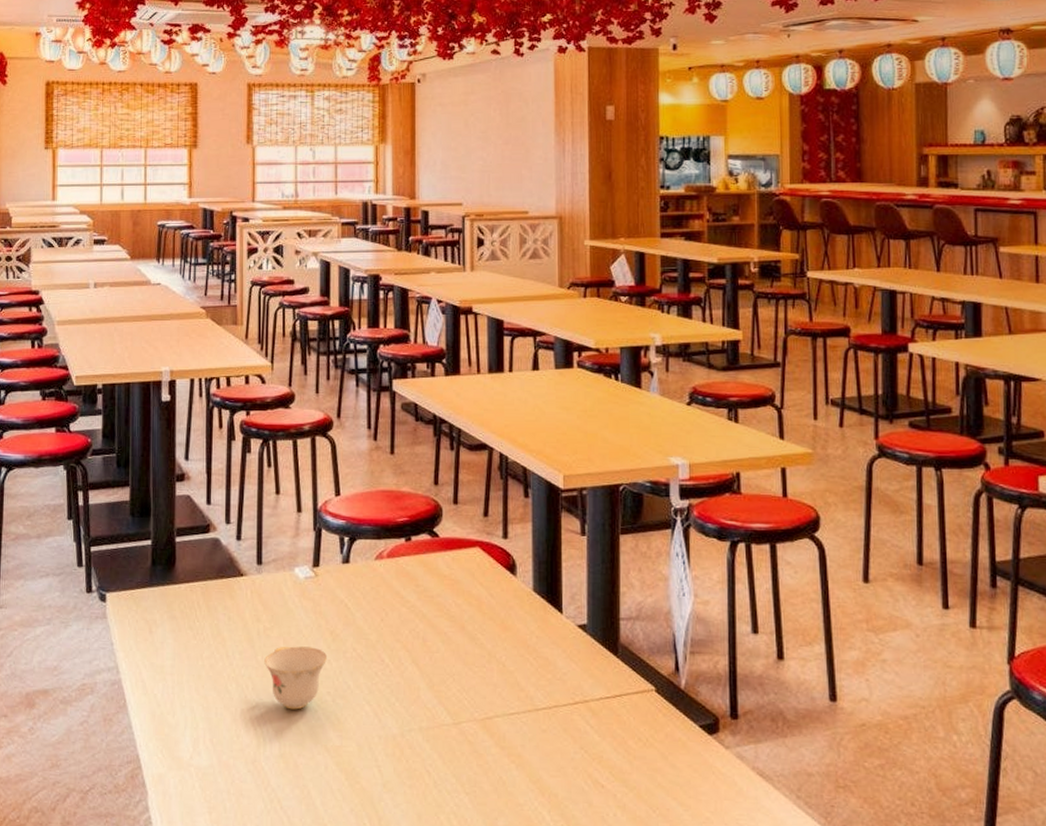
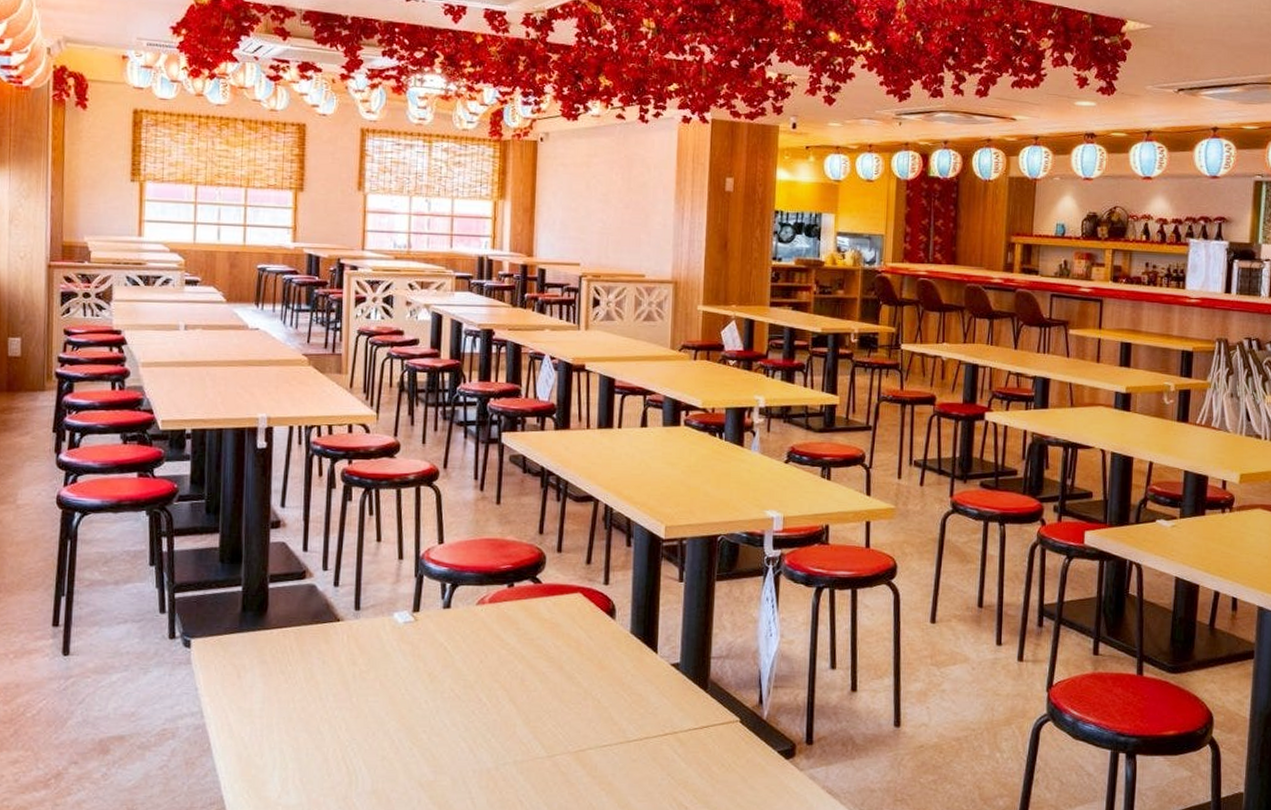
teacup: present [264,646,328,710] -> none [359,688,425,748]

